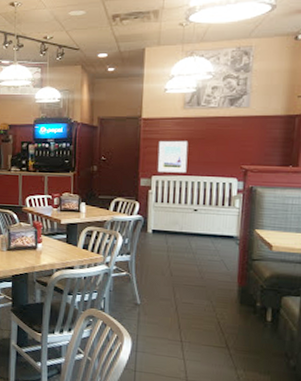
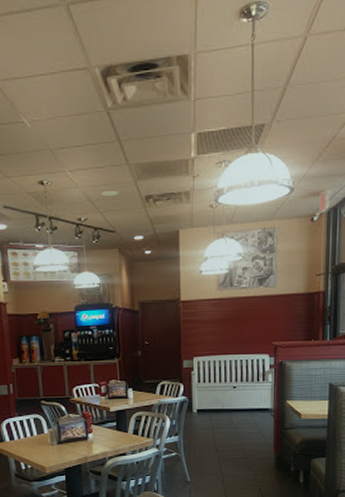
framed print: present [158,140,188,173] -> none [197,321,225,353]

